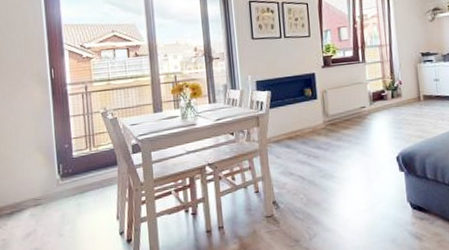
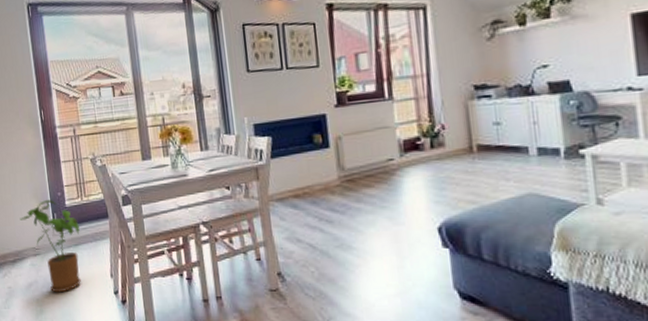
house plant: none [20,152,87,240] -> present [19,200,81,293]

